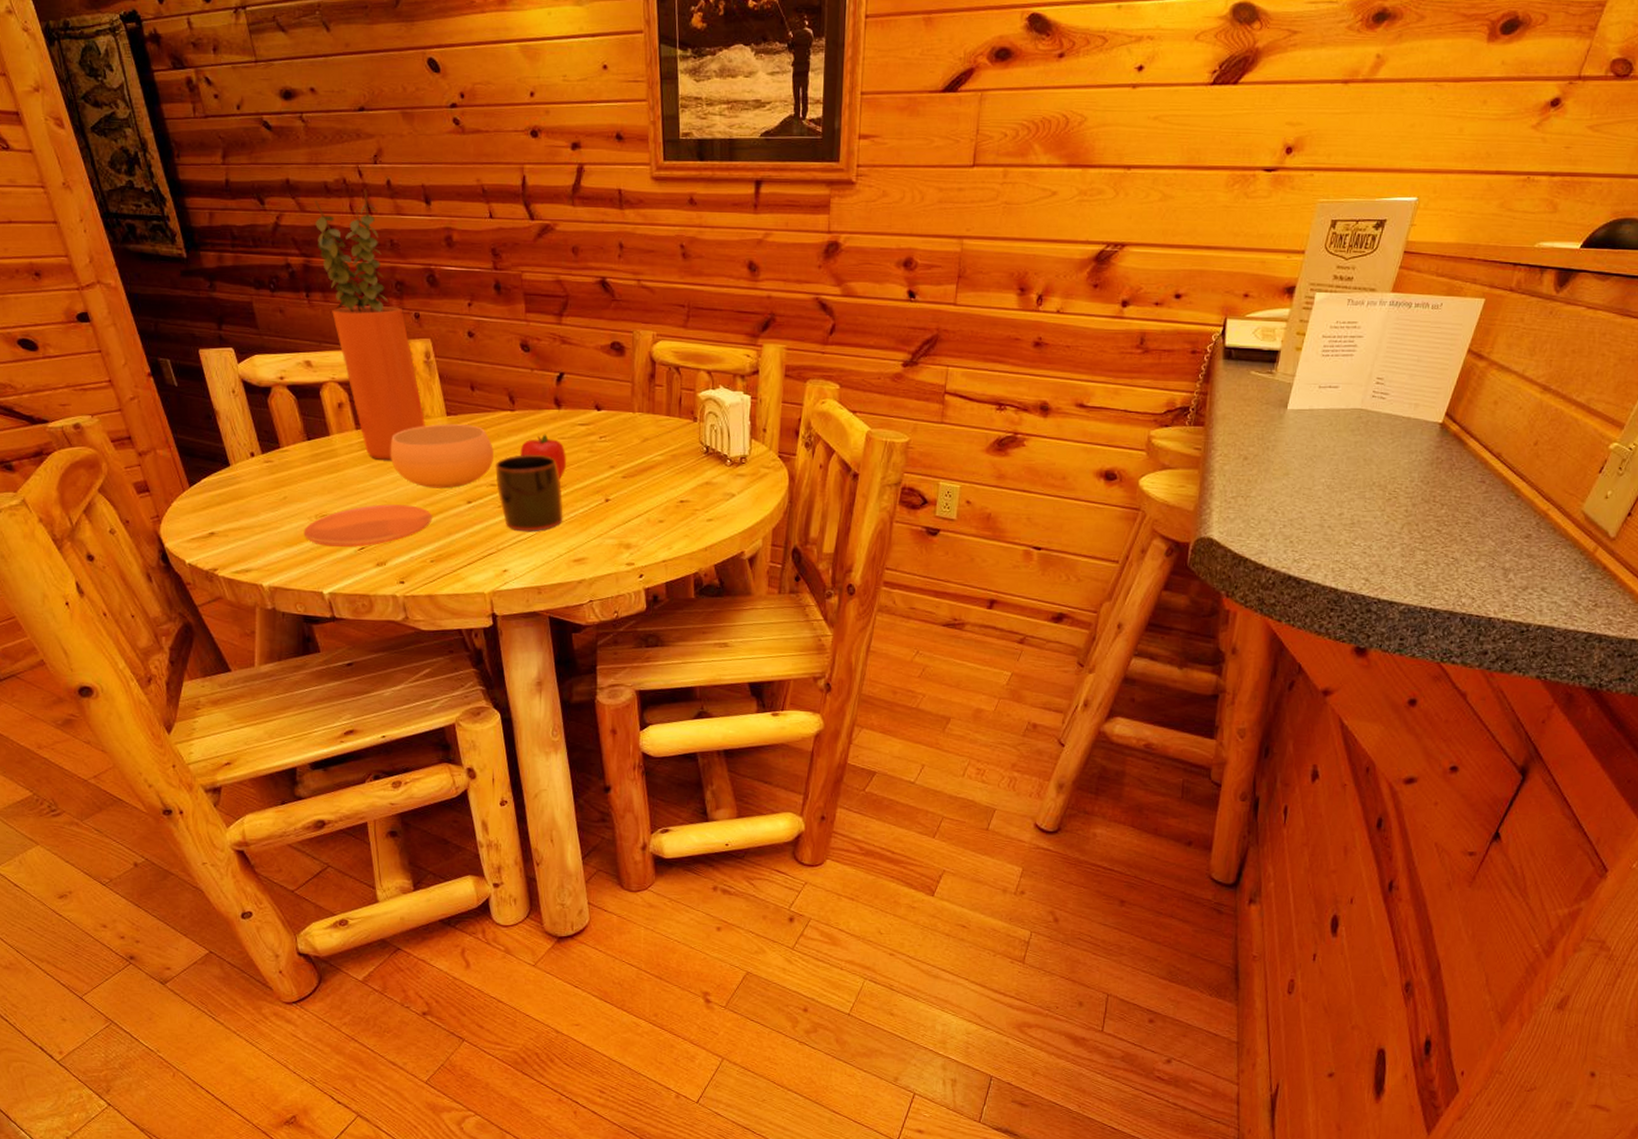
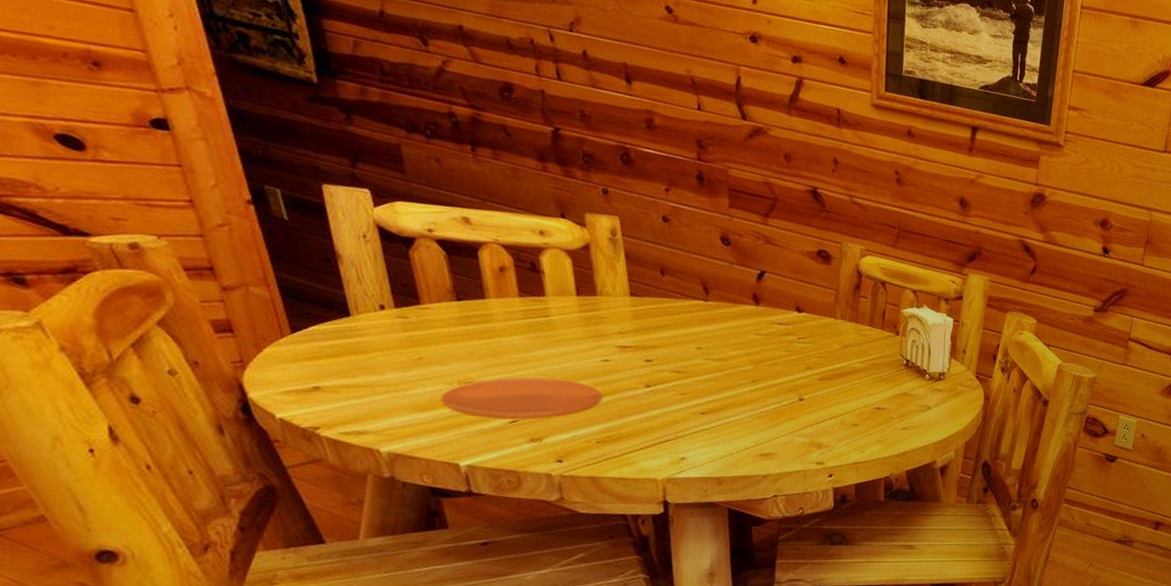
vase: present [314,189,425,460] -> none [491,54,604,333]
bowl: present [390,424,494,489] -> none [558,302,681,370]
mug: present [495,454,564,531] -> none [680,344,754,422]
fruit: present [520,434,567,480] -> none [710,328,762,375]

